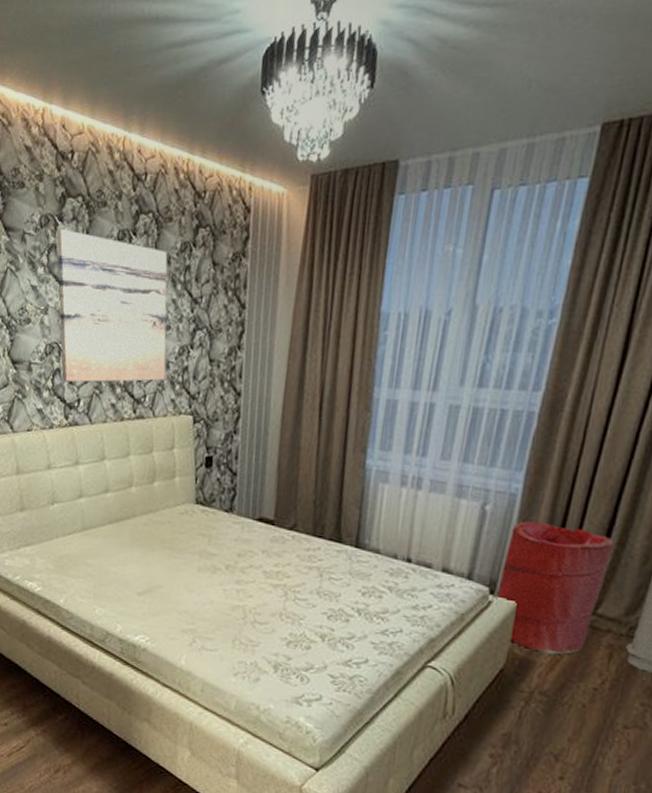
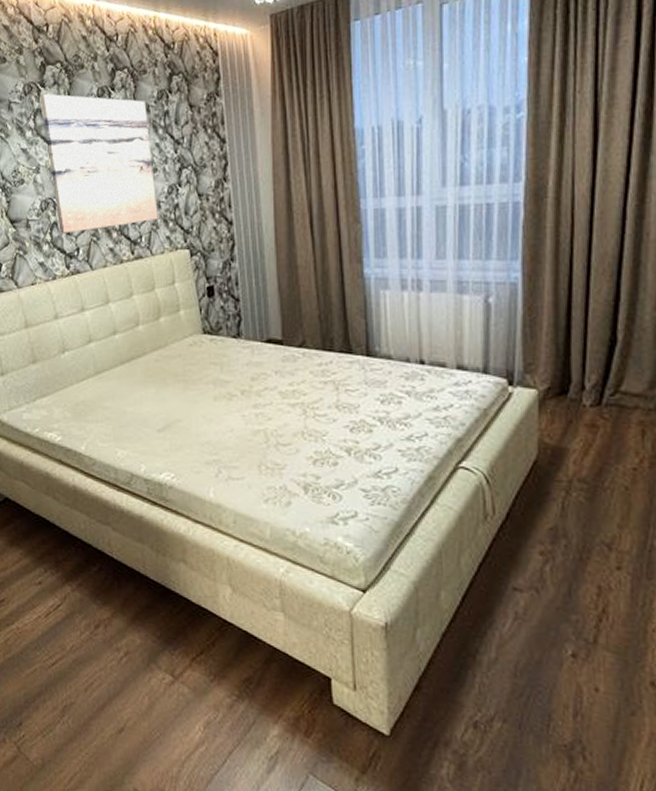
laundry hamper: present [496,520,615,655] -> none [516,307,624,439]

